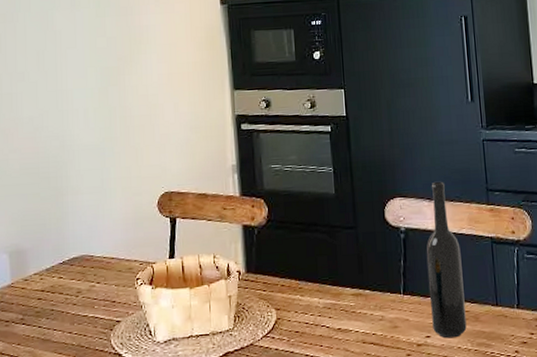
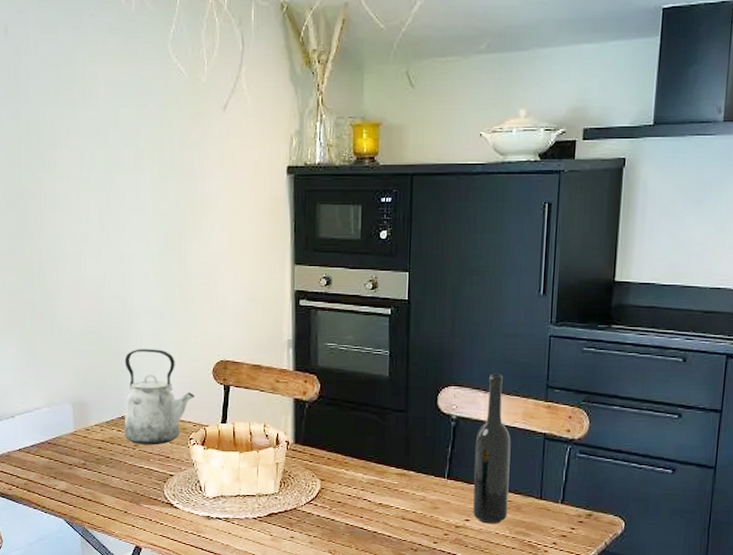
kettle: none [65,186,141,291] -> present [124,349,196,446]

